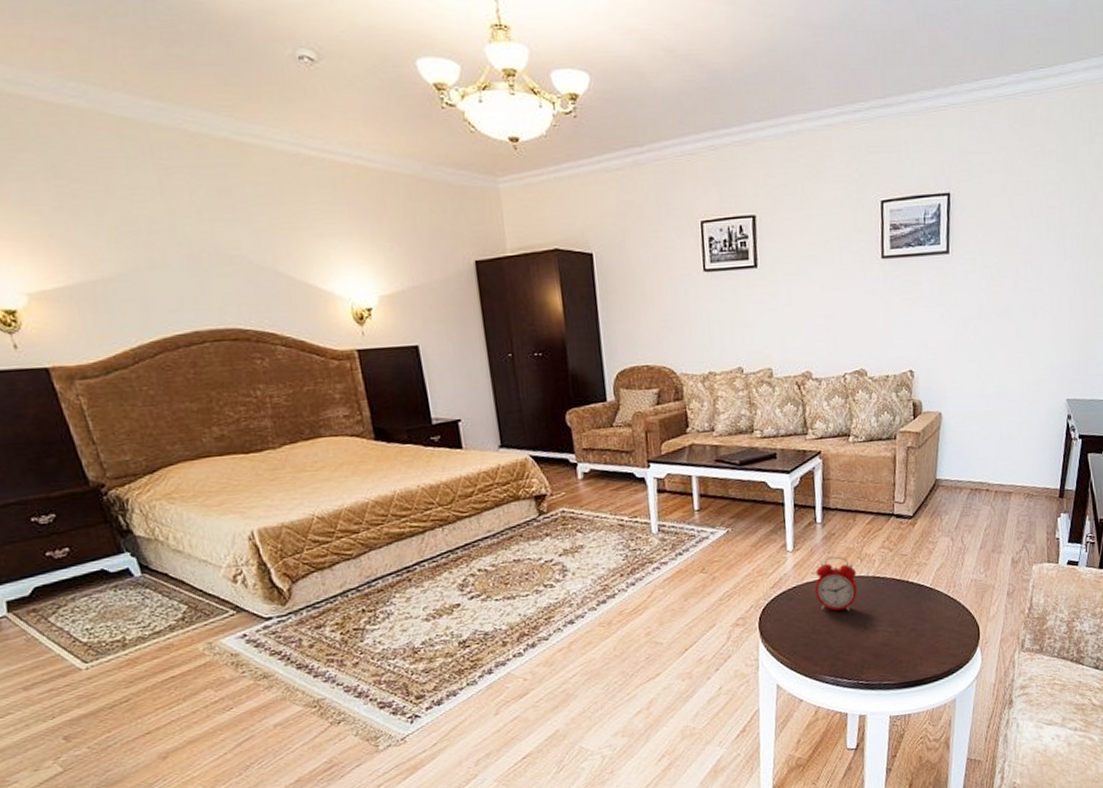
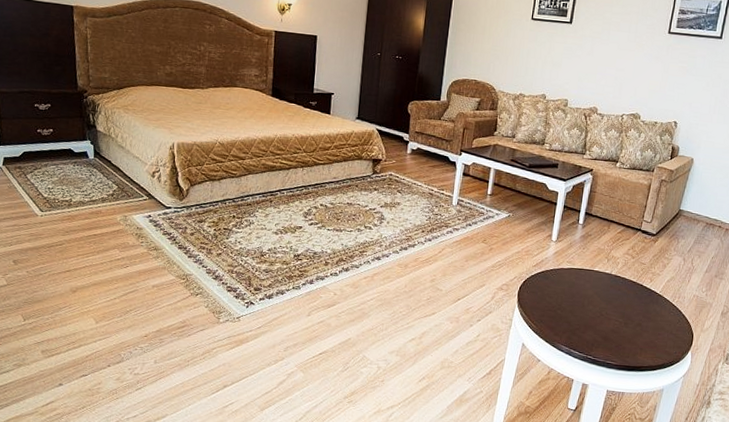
alarm clock: present [814,556,858,612] -> none [566,252,603,299]

